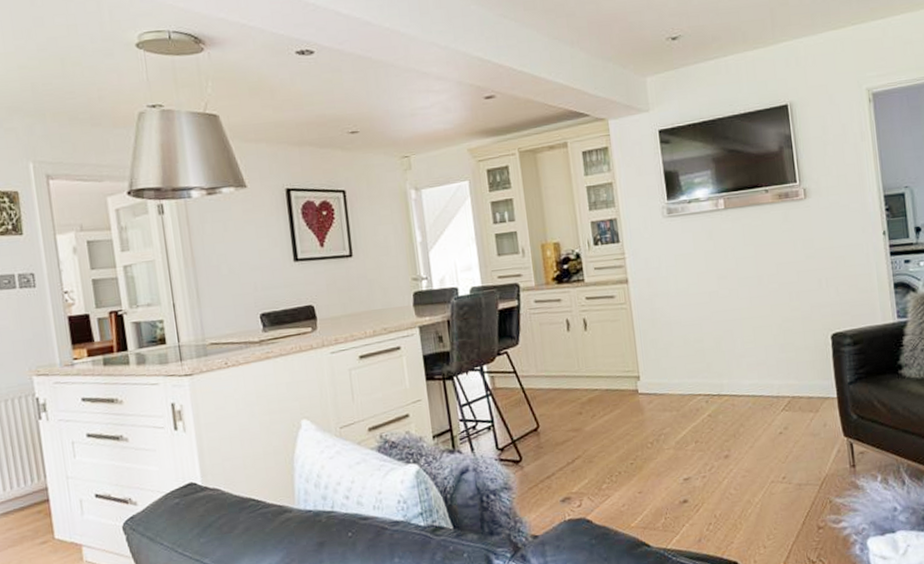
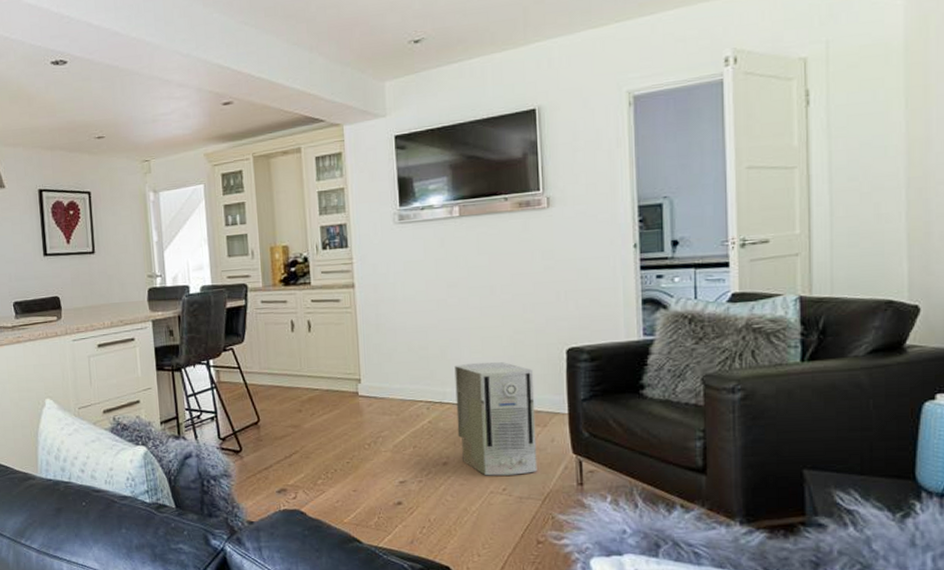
air purifier: none [729,350,813,466] -> present [454,361,538,476]

